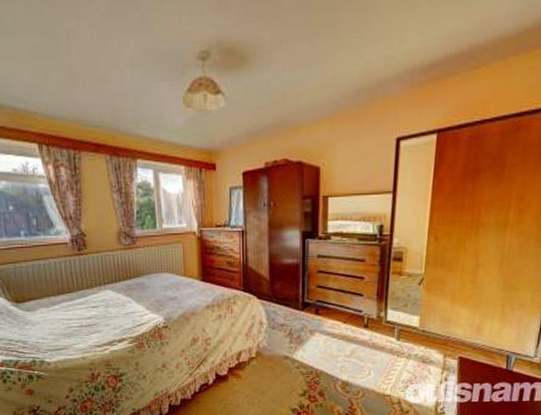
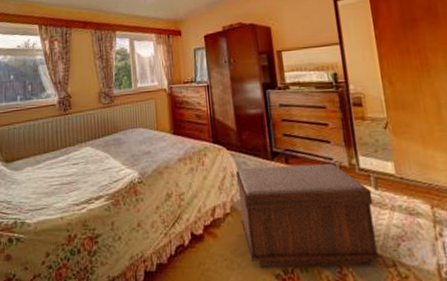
bench: none [264,315,393,404] -> present [235,163,381,269]

